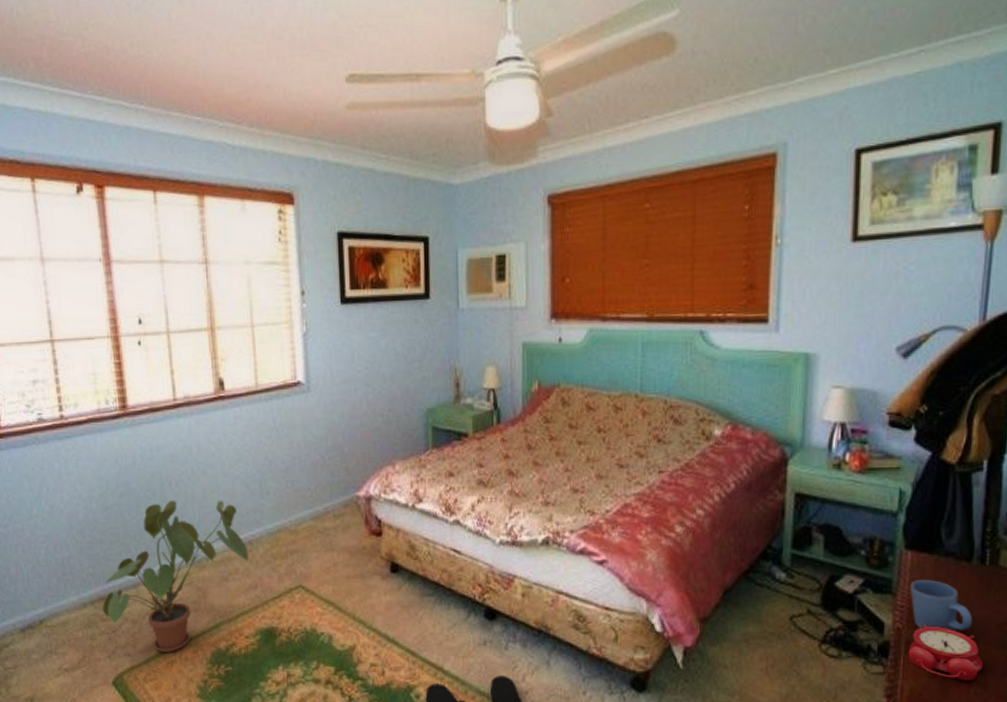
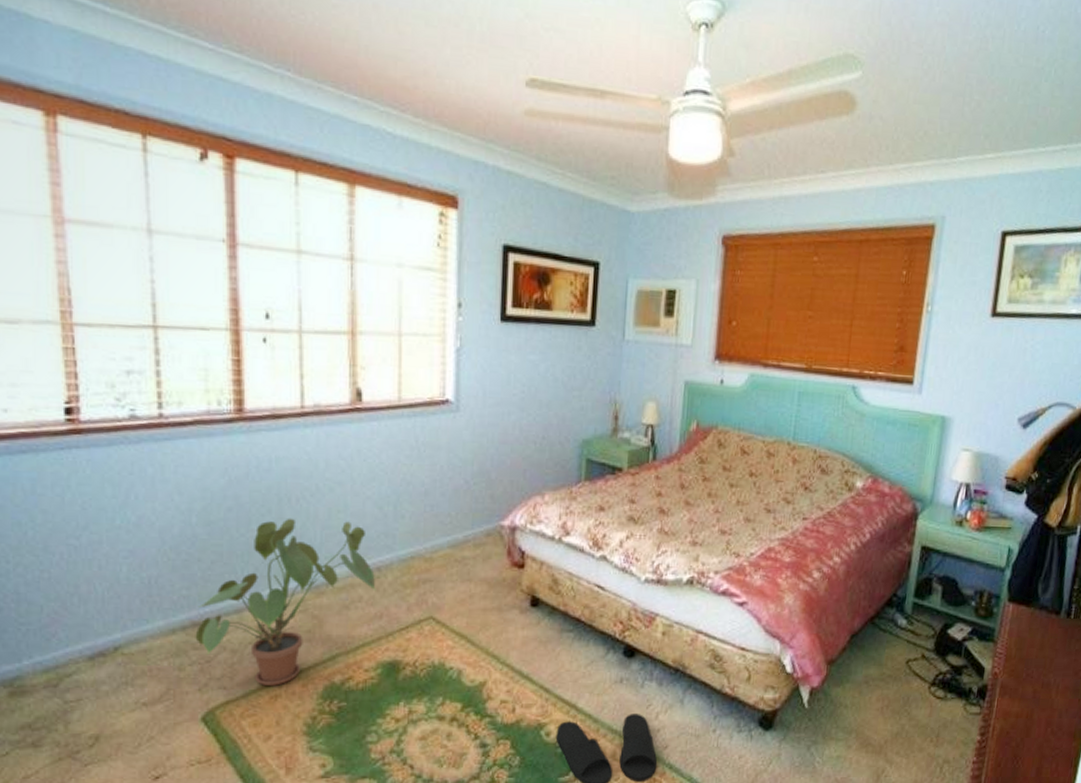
alarm clock: present [908,624,984,681] -> none [1001,669,1061,721]
mug: present [909,580,973,631] -> none [1008,630,1056,676]

